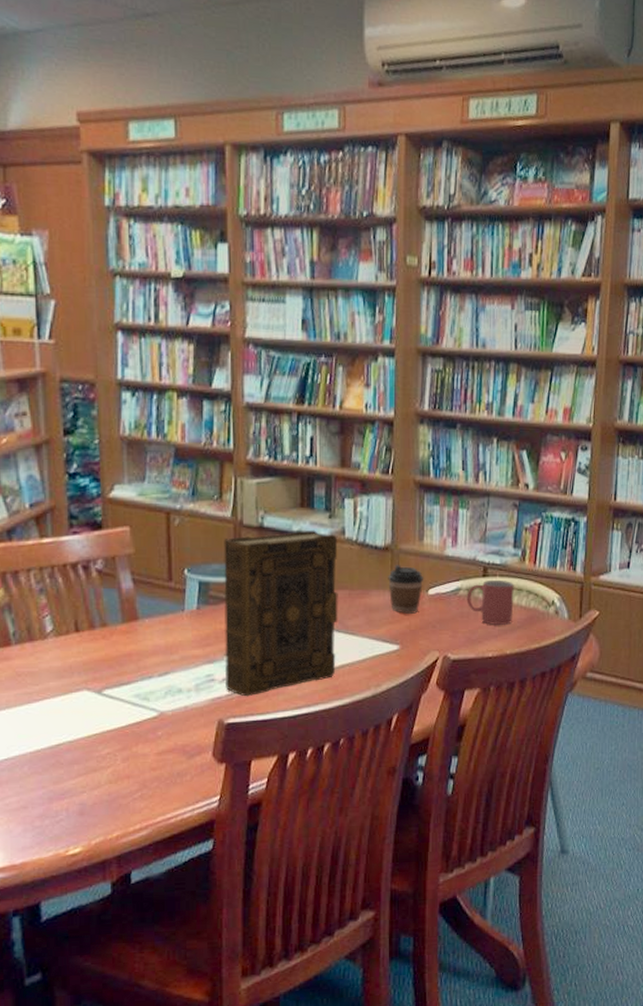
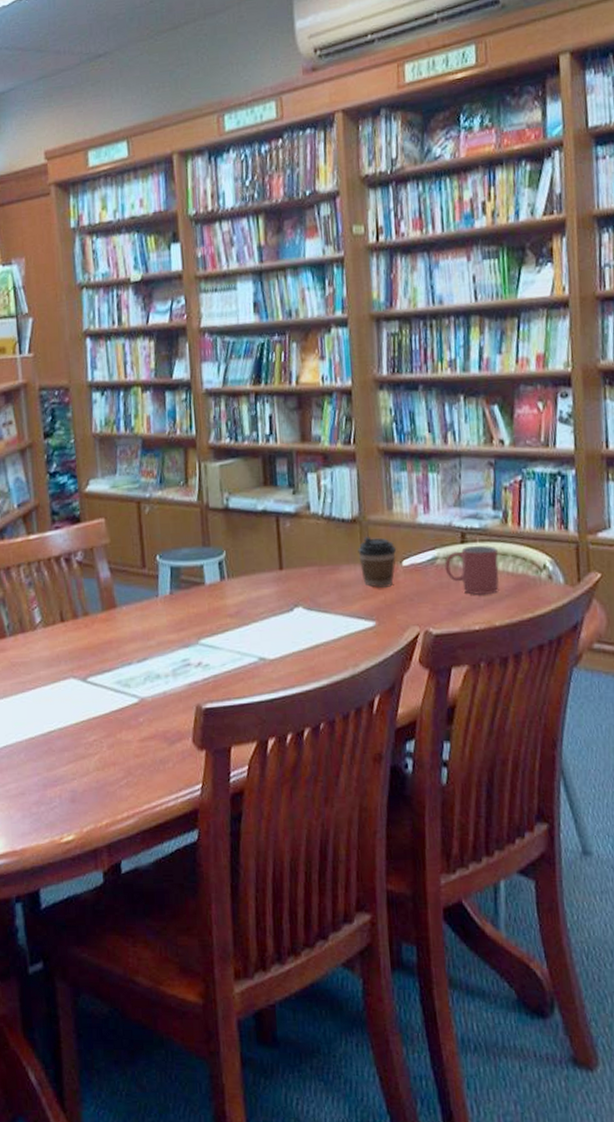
book: present [224,530,338,697] -> none [191,507,311,681]

